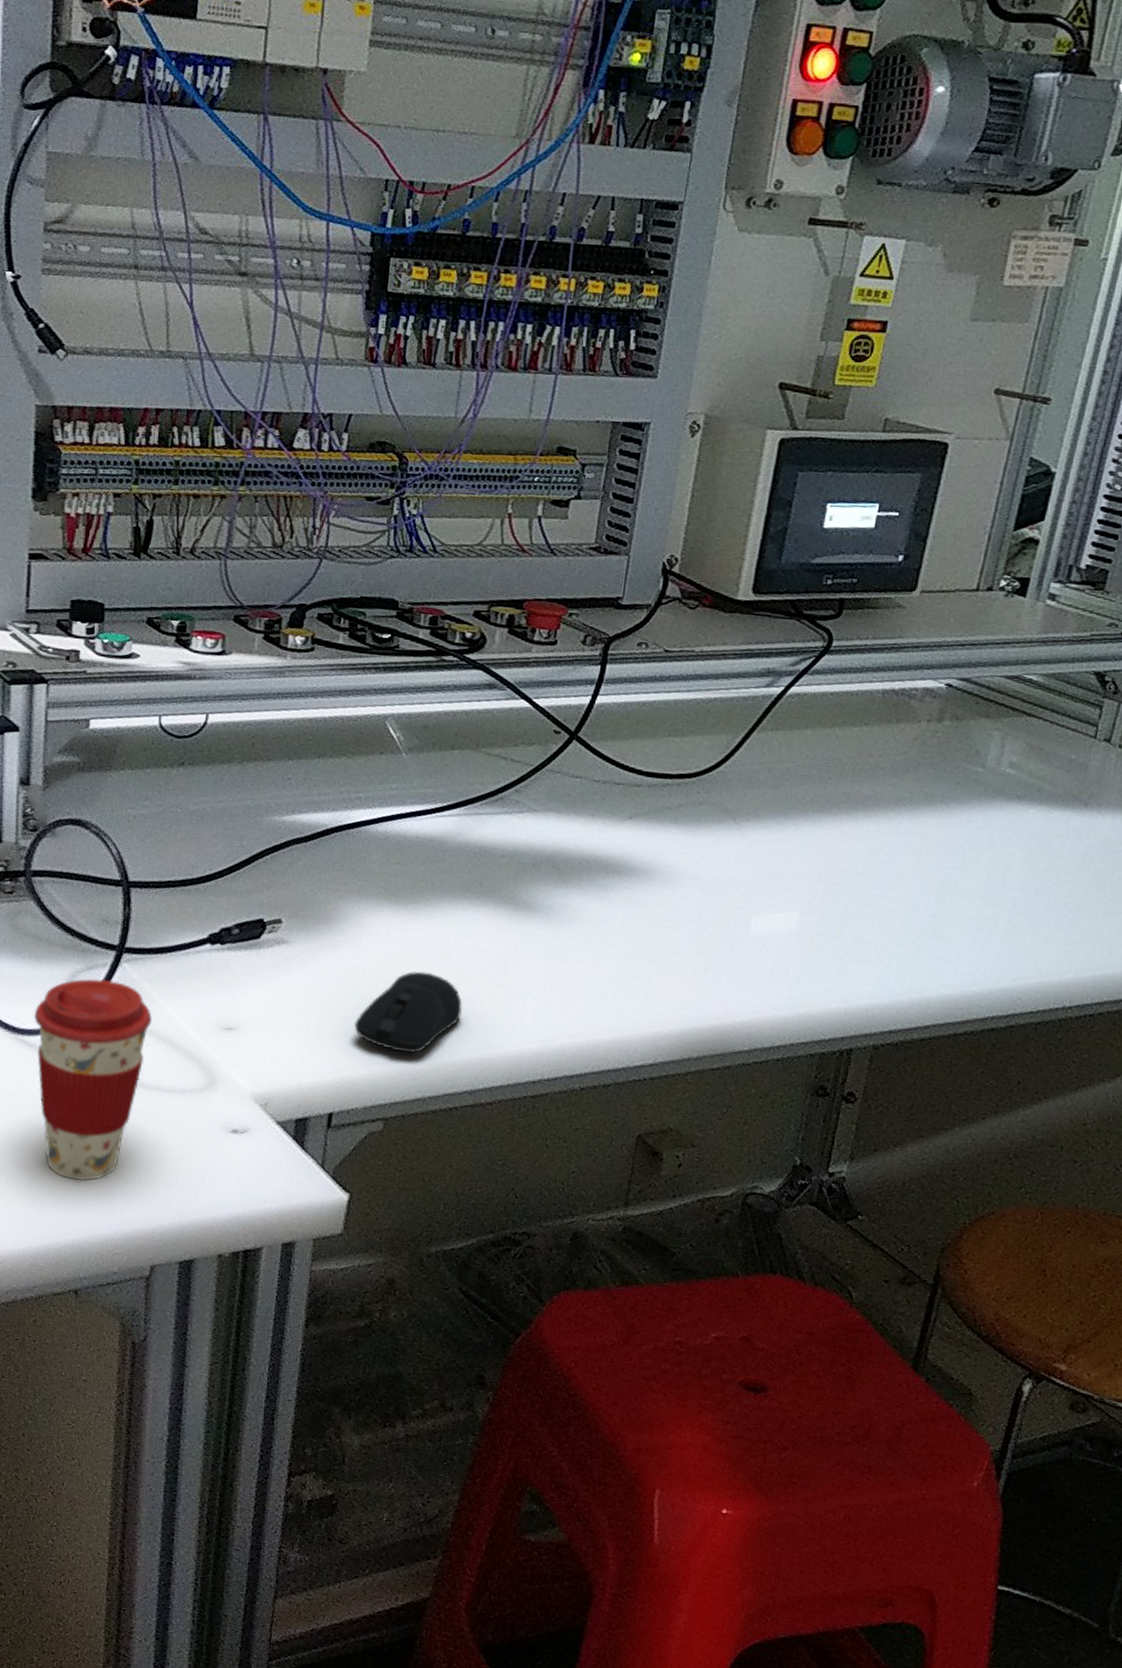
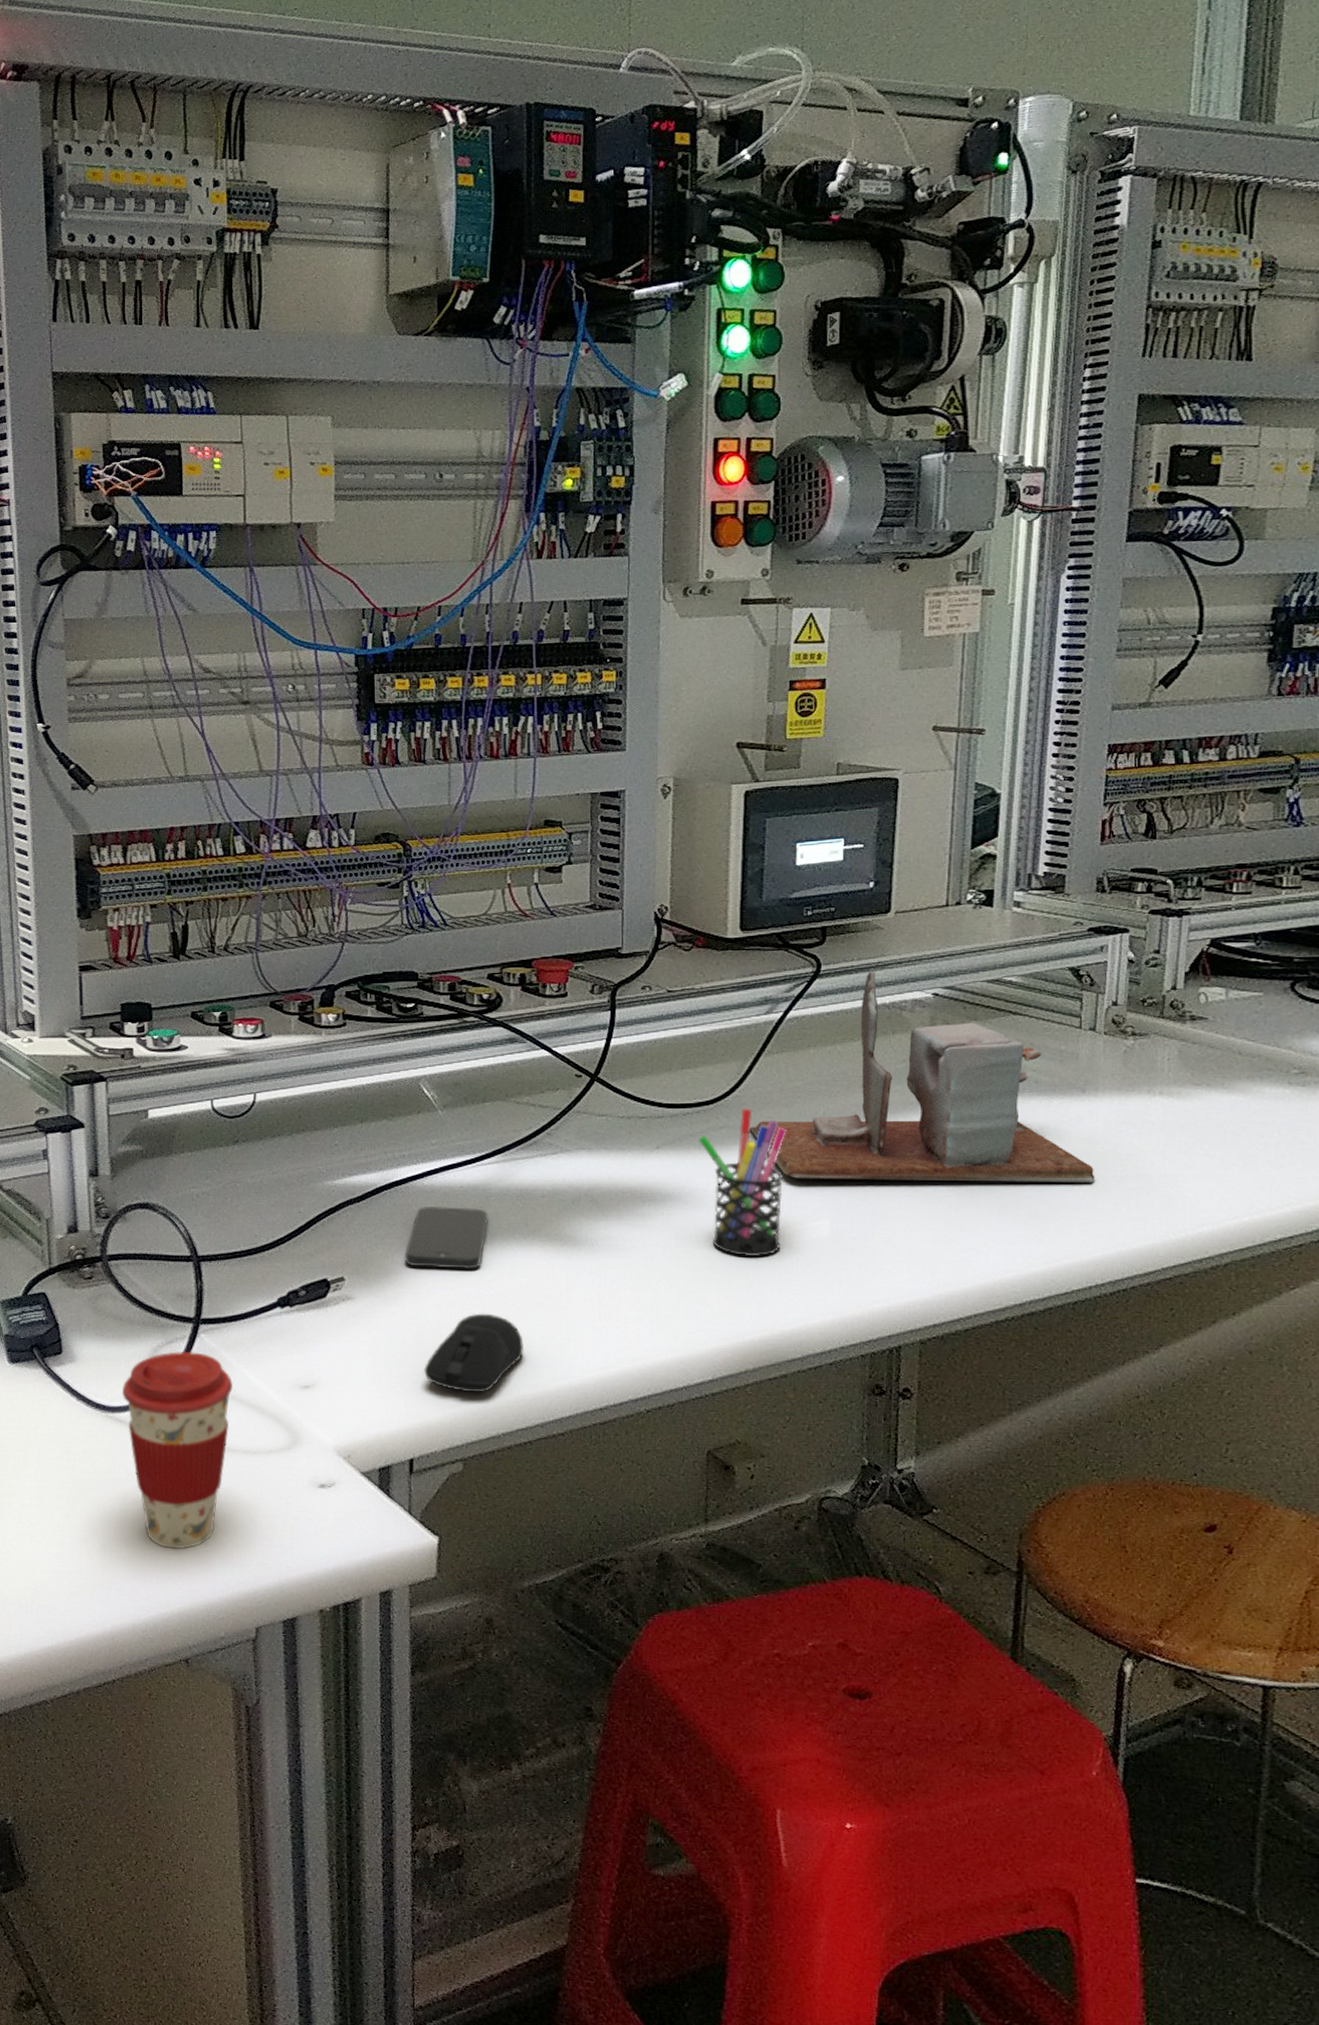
smartphone: none [347,853,442,926] -> present [404,1205,488,1270]
pen holder: none [673,785,769,944] -> present [699,1108,787,1258]
desk organizer: none [730,652,1083,901] -> present [749,970,1096,1182]

